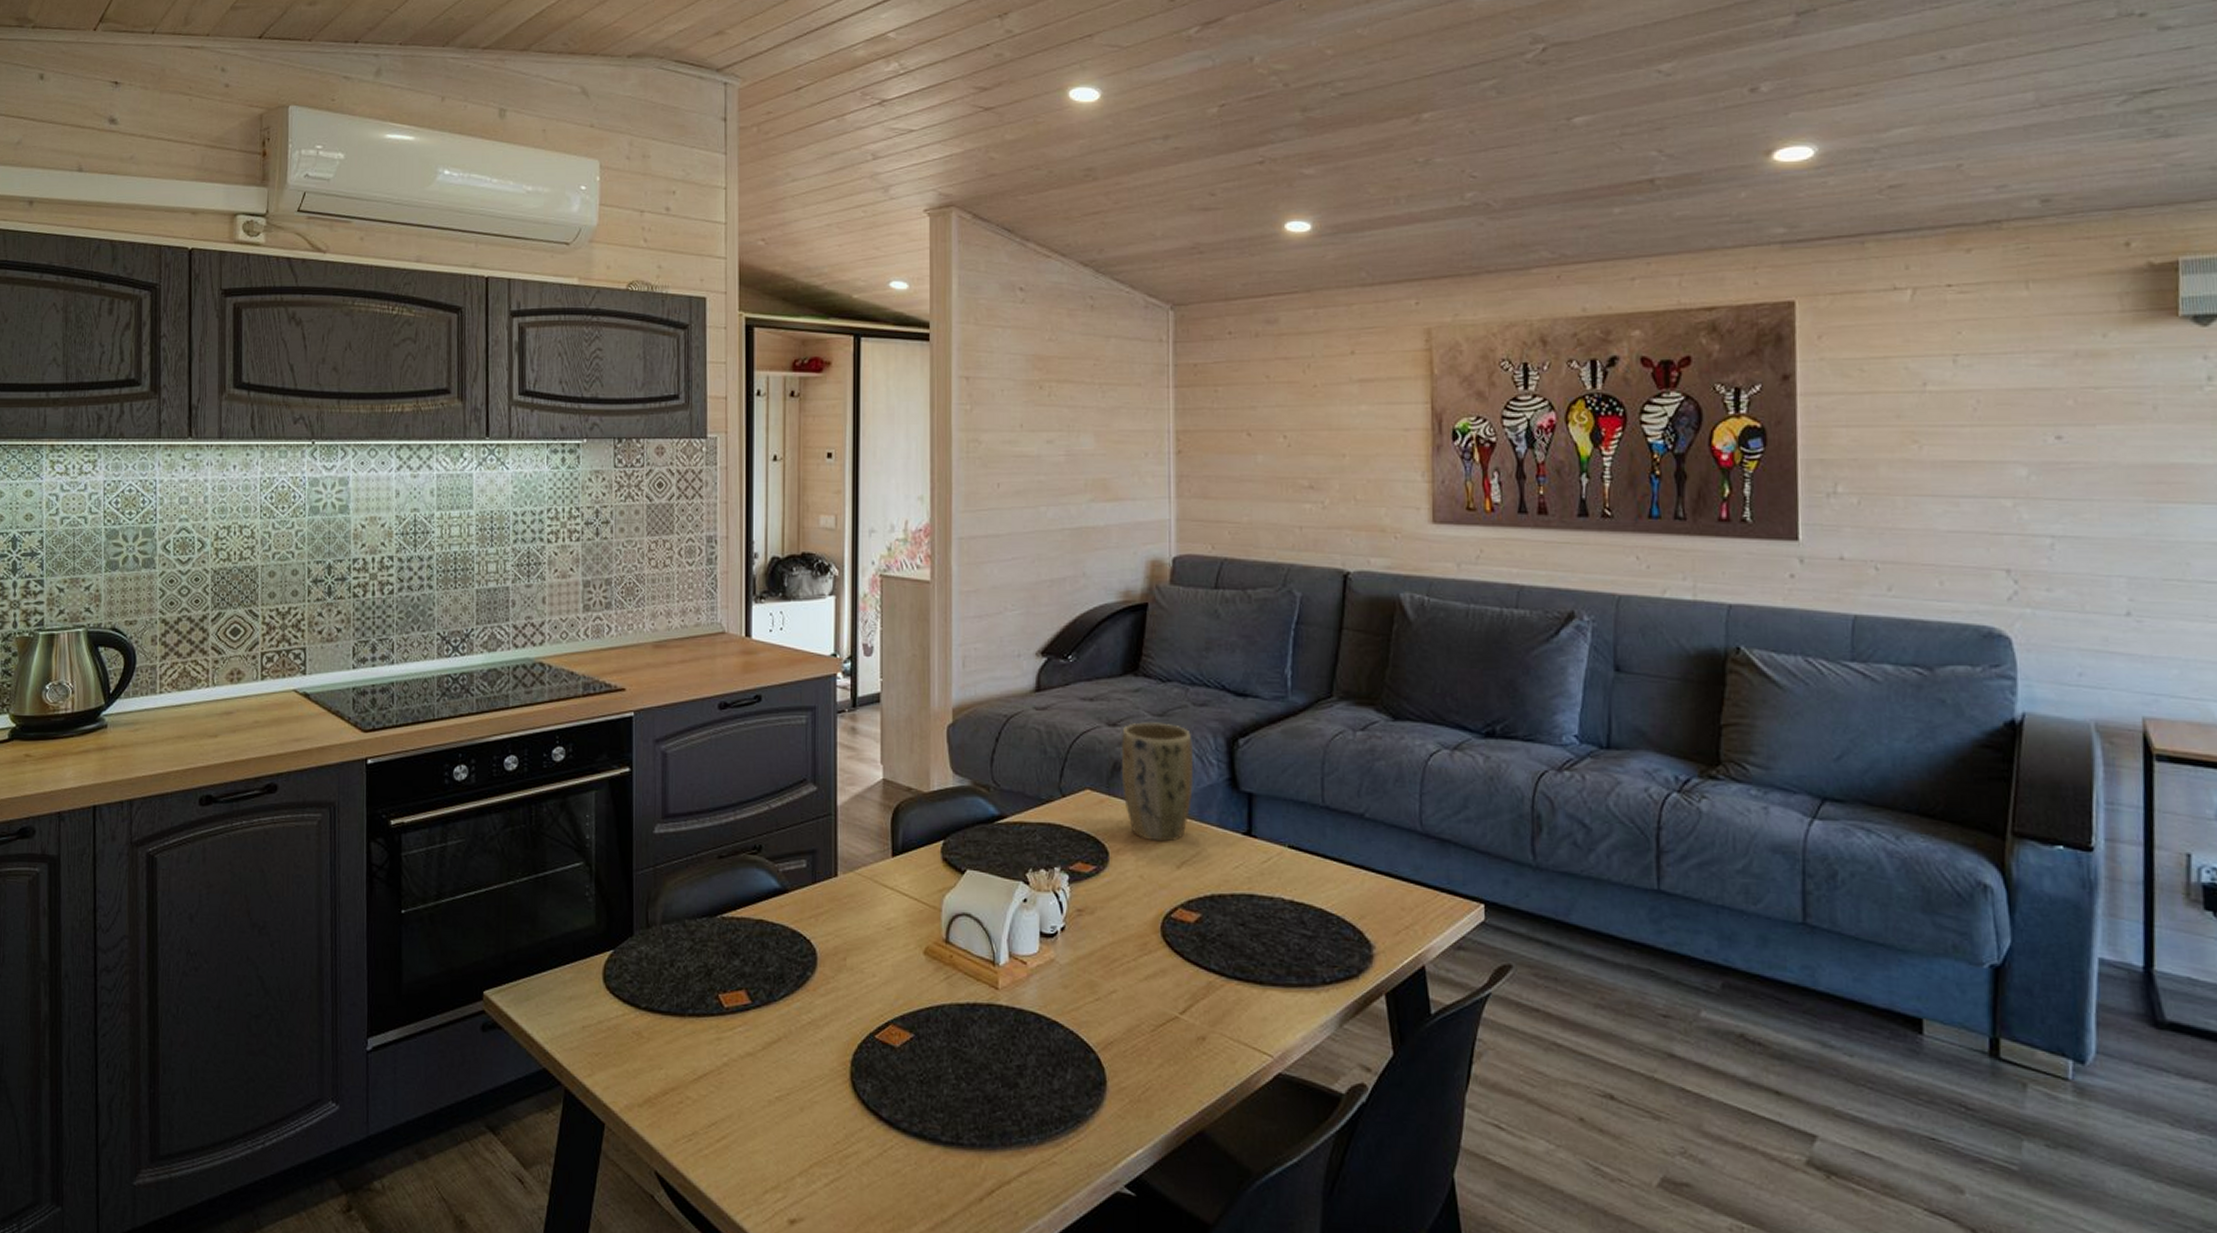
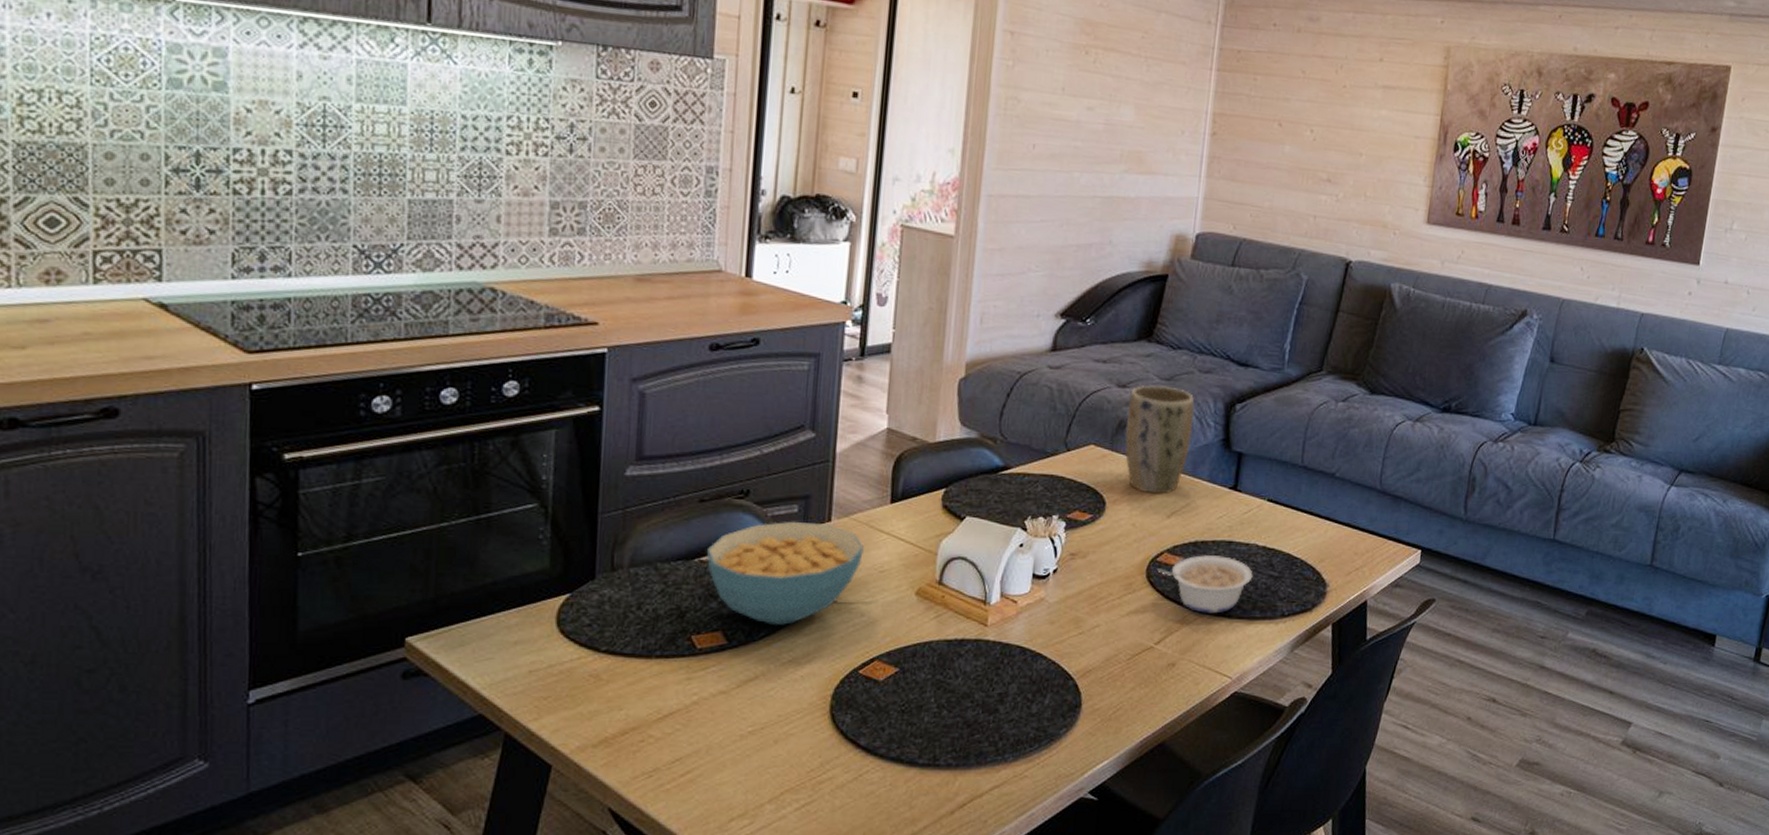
cereal bowl: none [727,876,870,985] -> present [706,521,864,625]
legume: none [1171,911,1283,979] -> present [1156,555,1253,614]

